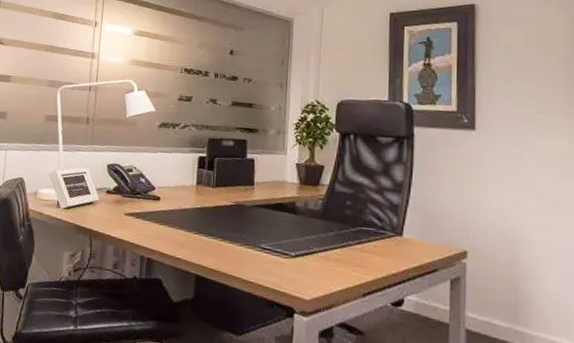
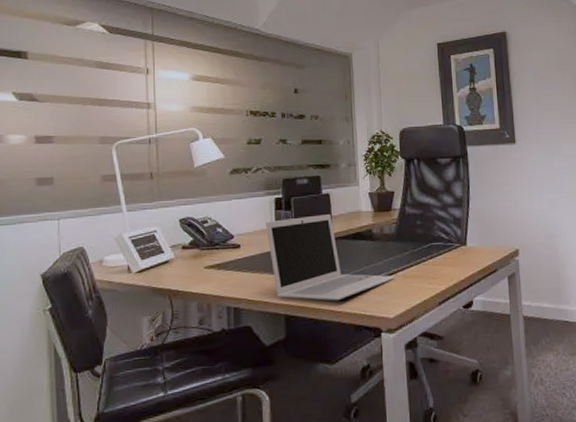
laptop: none [187,178,316,271] -> present [266,214,395,301]

